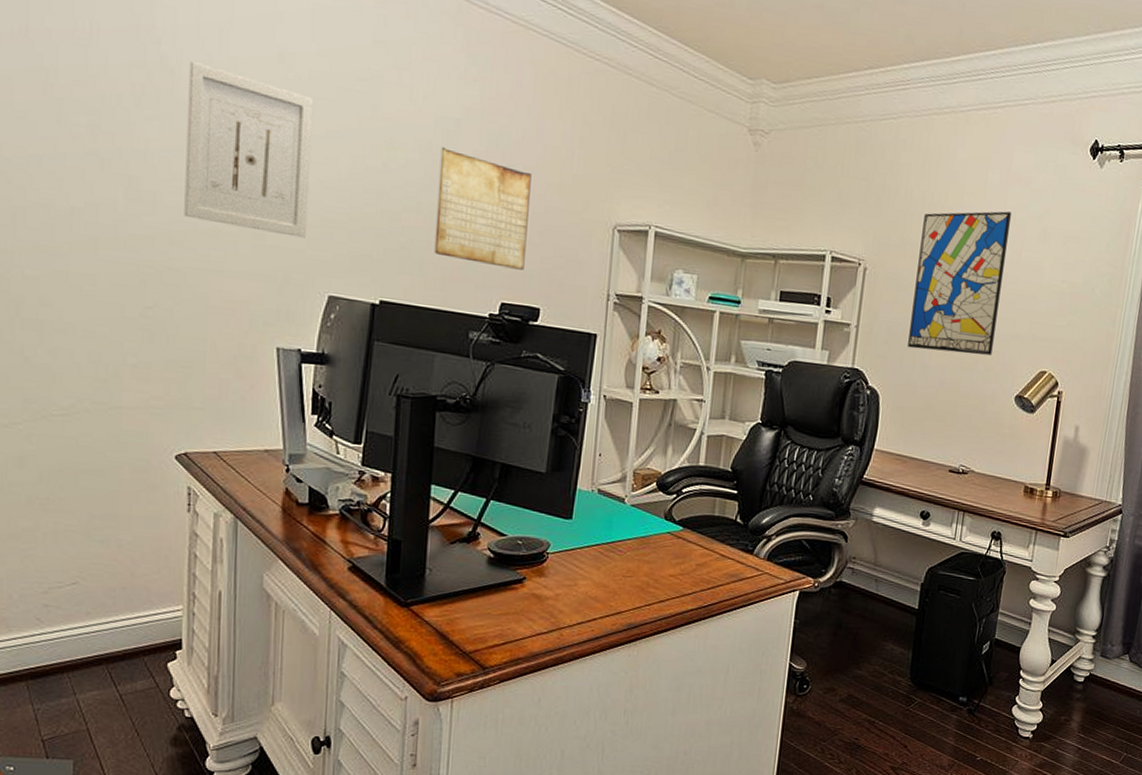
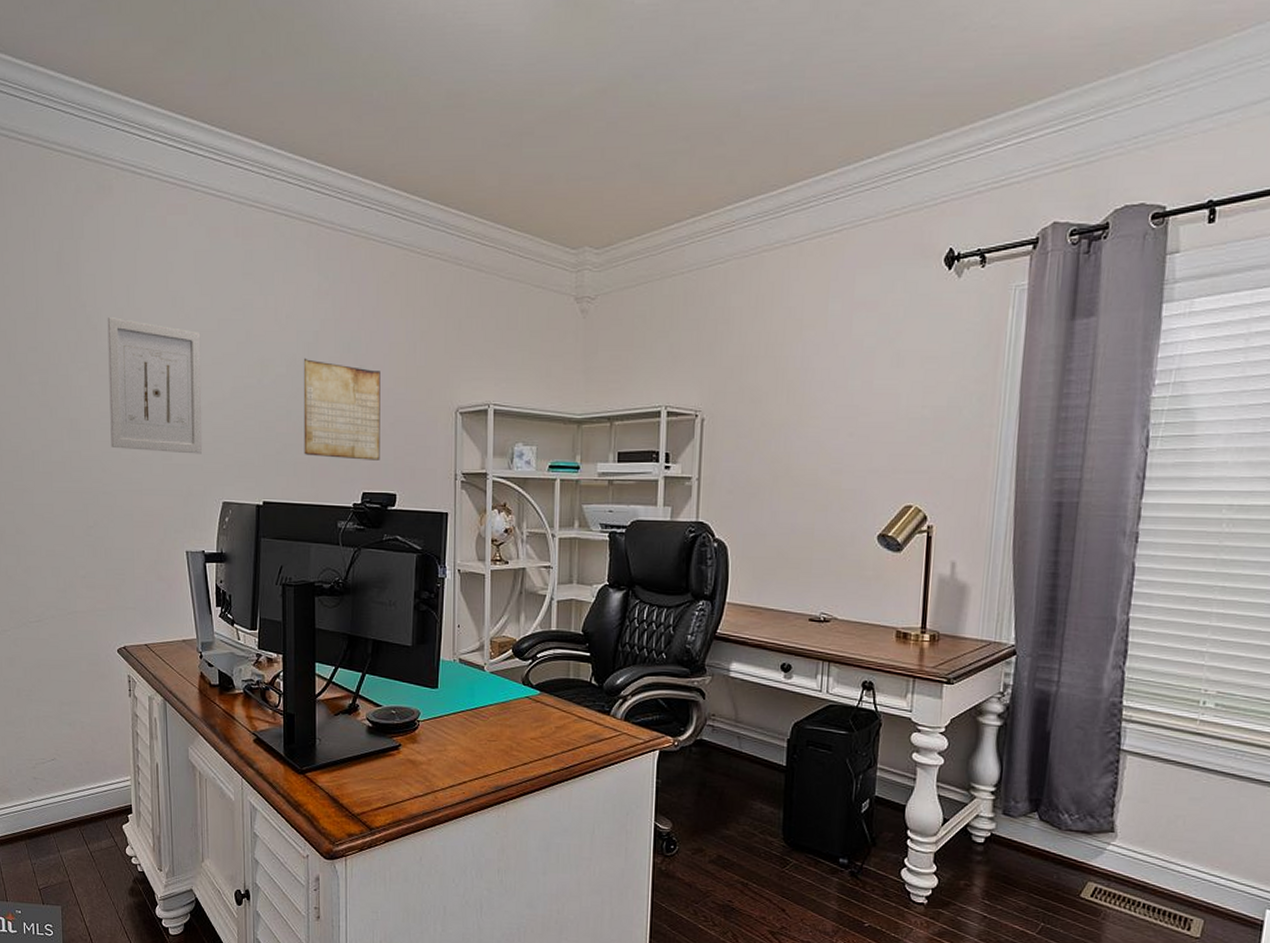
wall art: present [908,211,1011,355] -> none [754,340,858,496]

